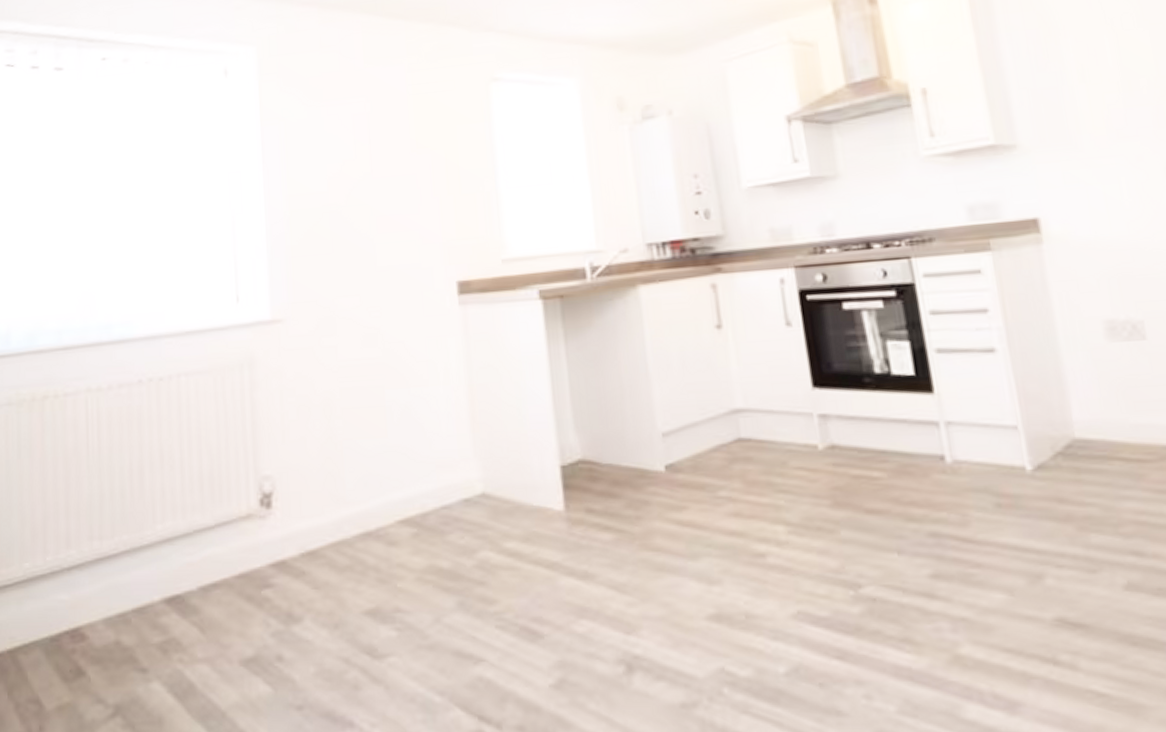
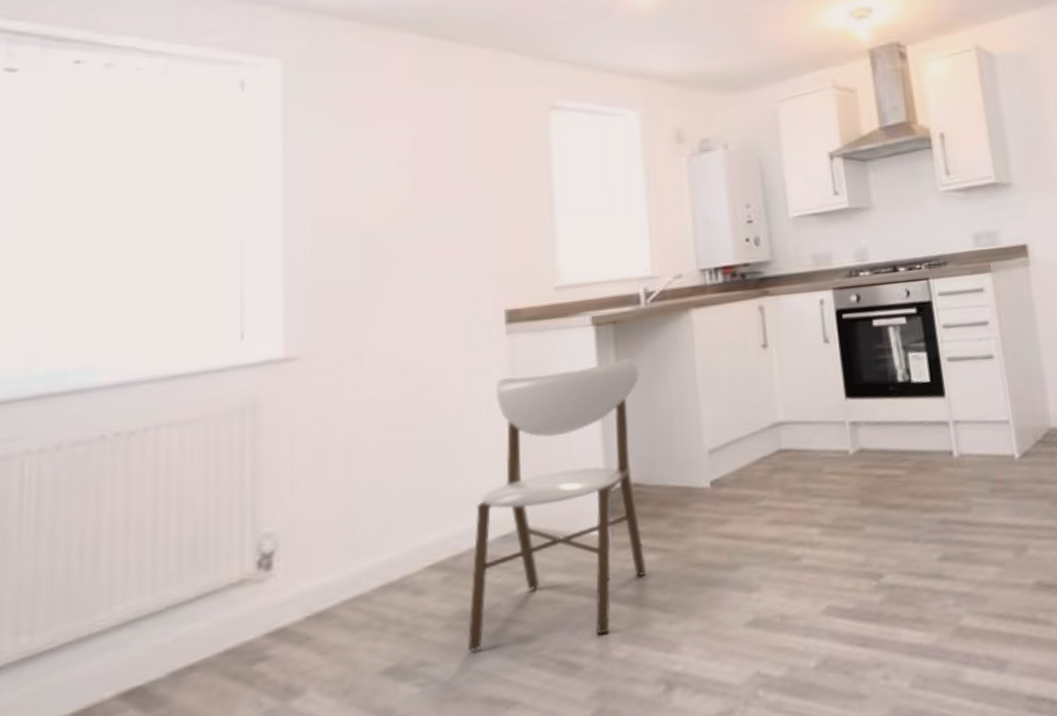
dining chair: none [436,333,603,606] -> present [468,358,647,651]

